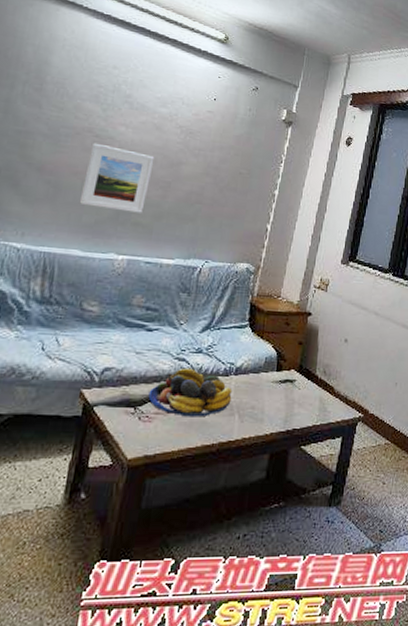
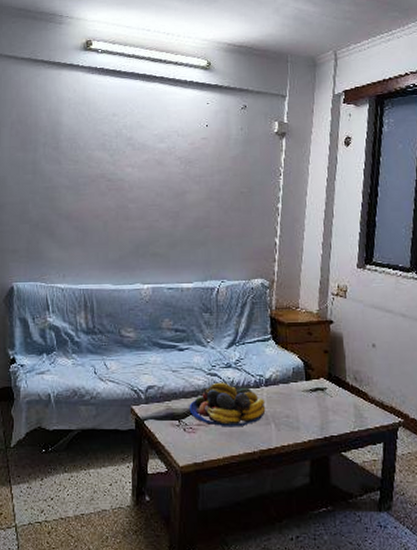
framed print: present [79,142,155,213] -> none [104,186,161,245]

